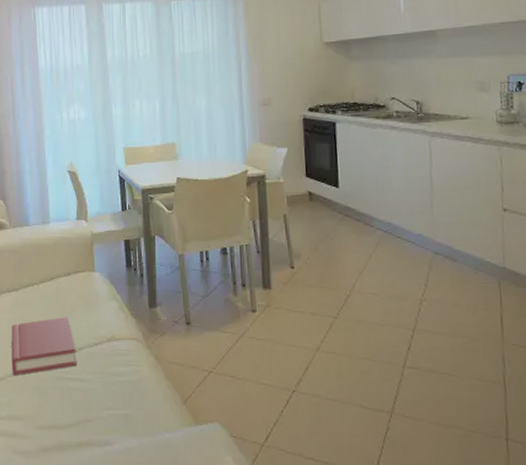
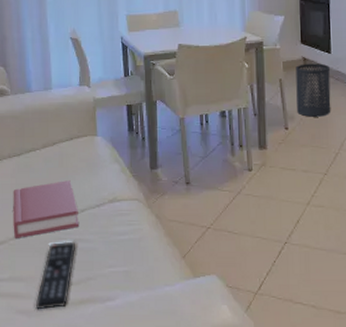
remote control: none [33,380,73,451] -> present [35,241,75,310]
trash can: none [301,198,341,255] -> present [295,63,331,117]

